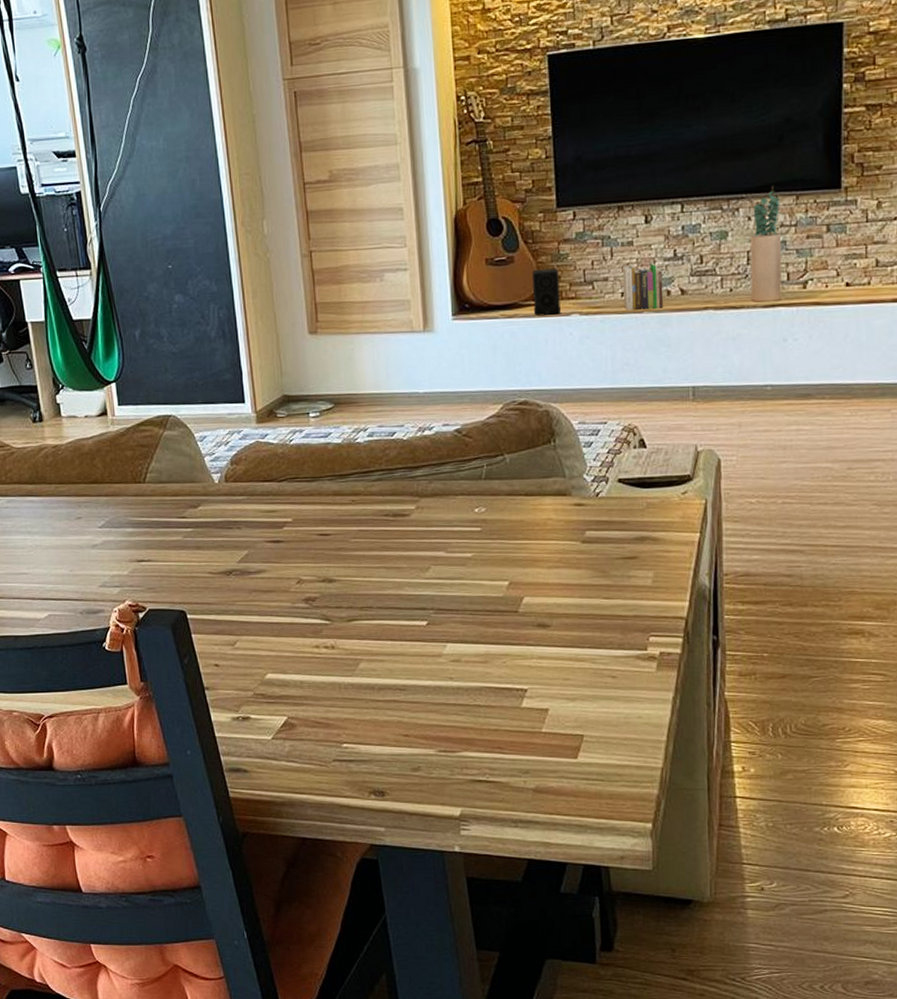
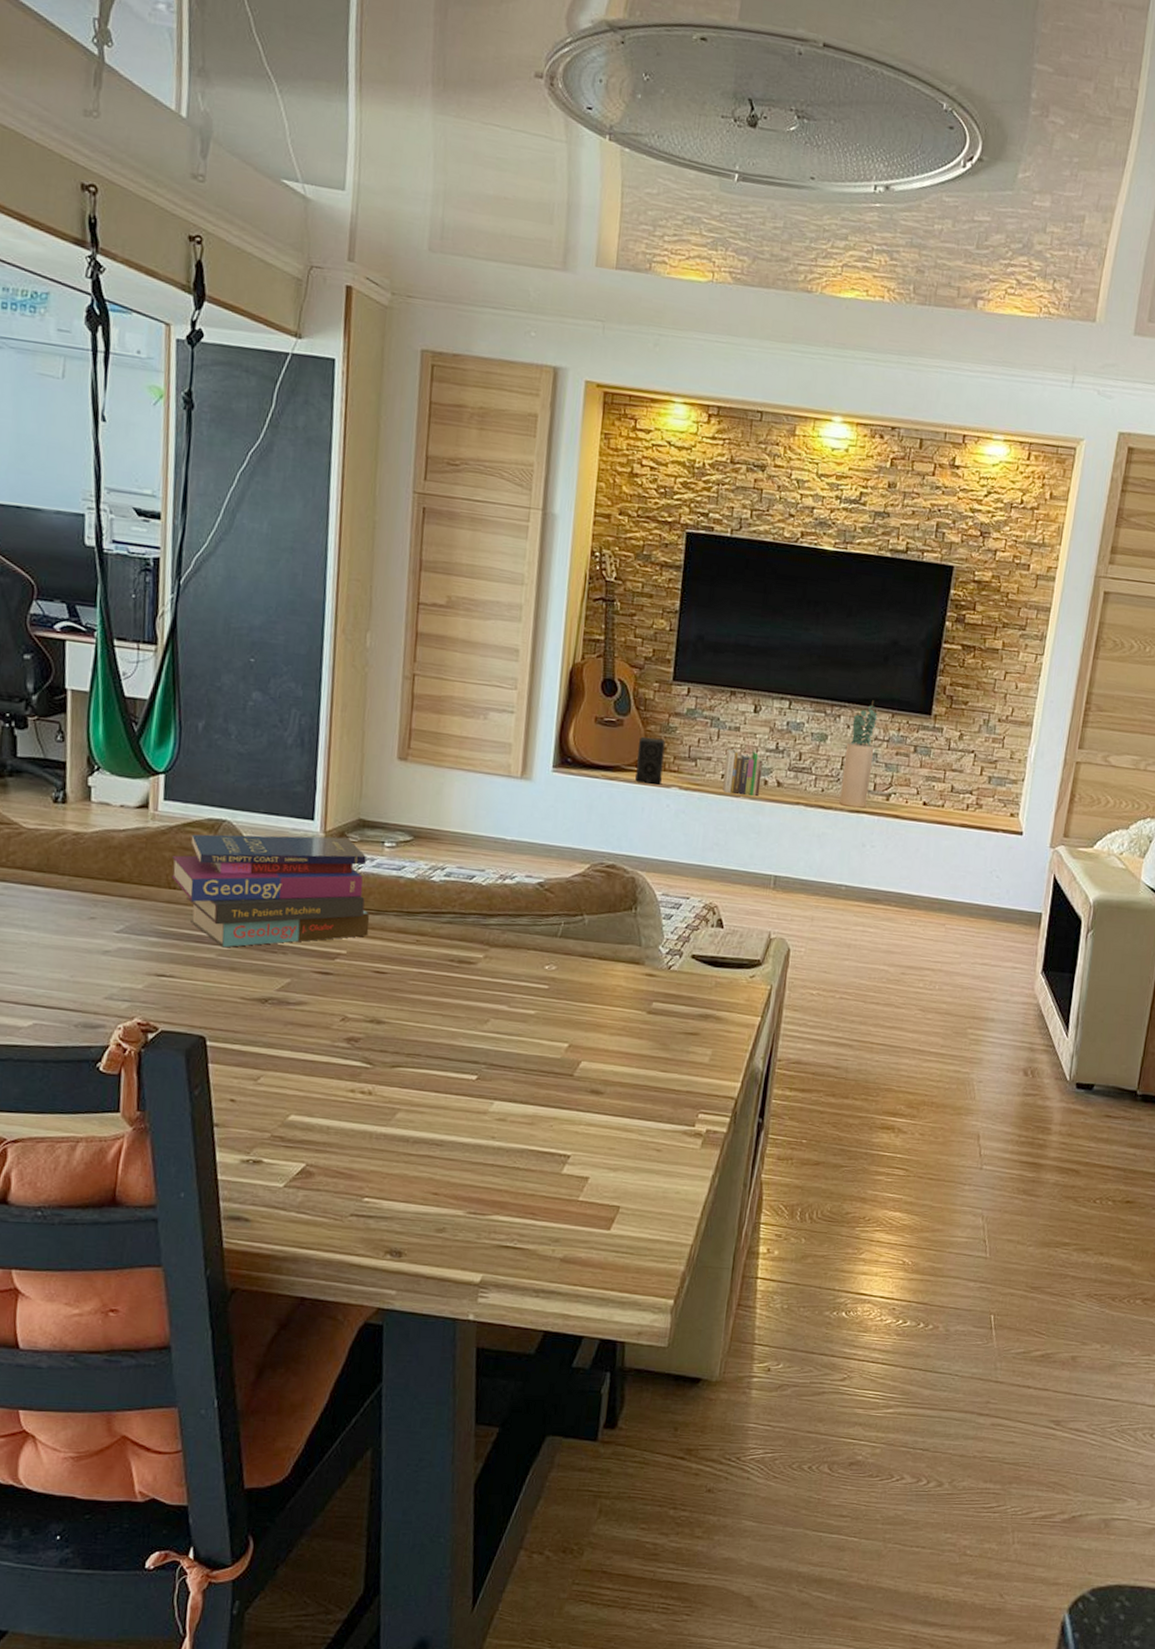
books: none [133,414,309,530] -> present [171,834,370,948]

